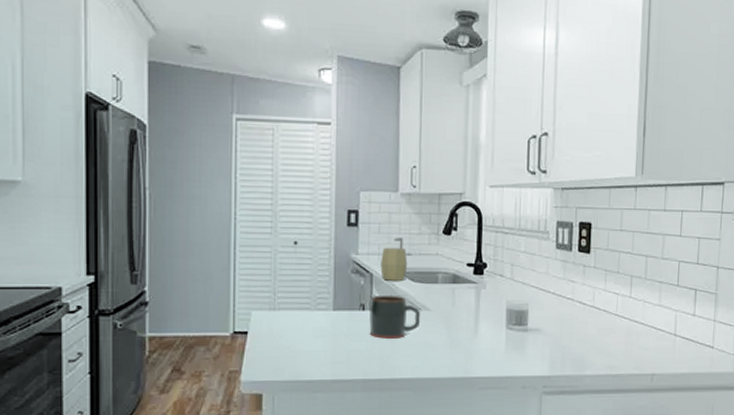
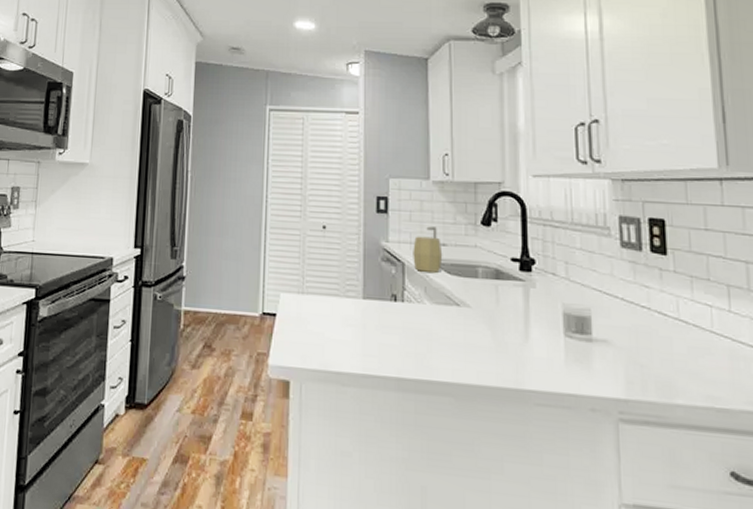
mug: present [368,294,420,339] -> none [401,286,459,336]

